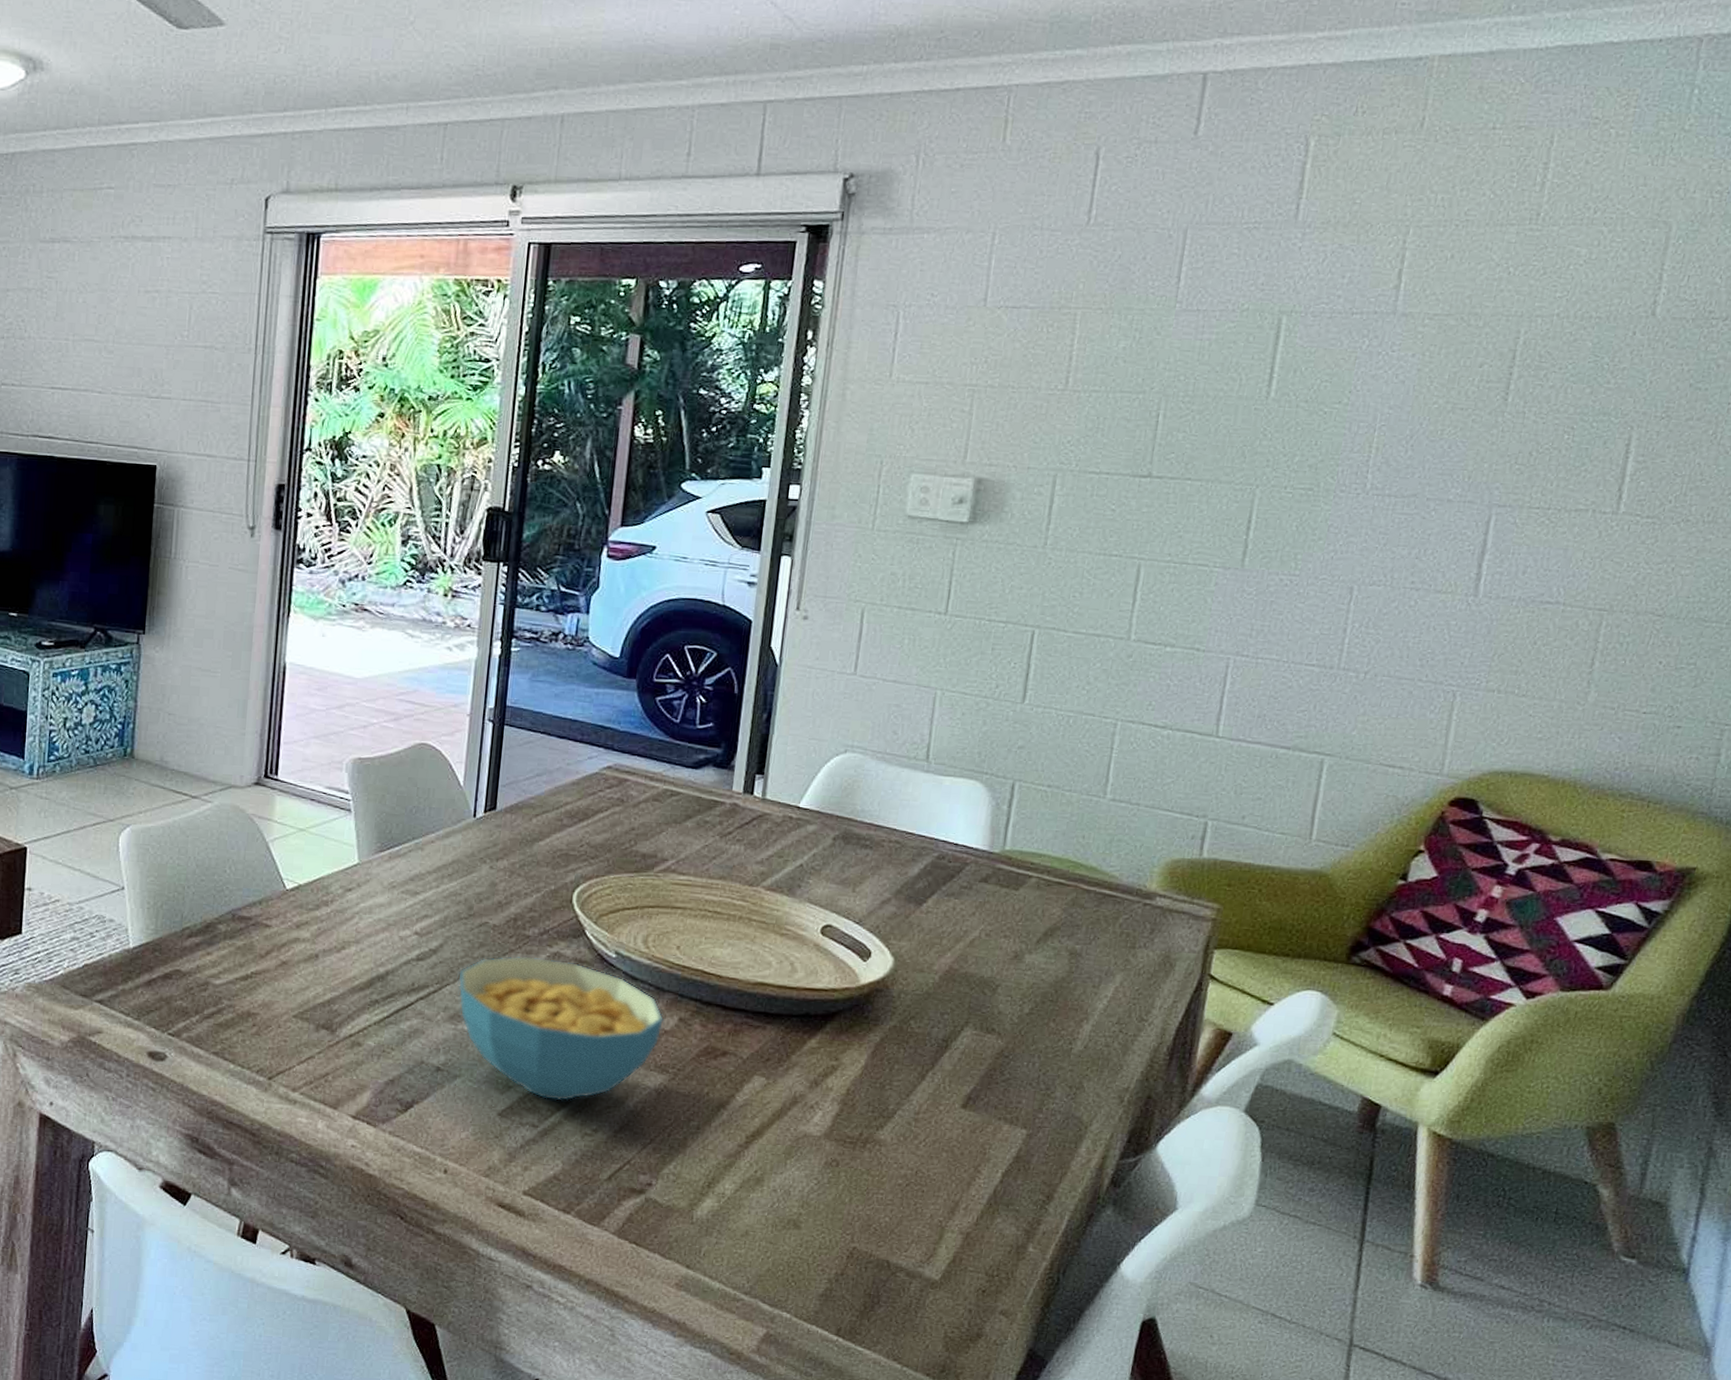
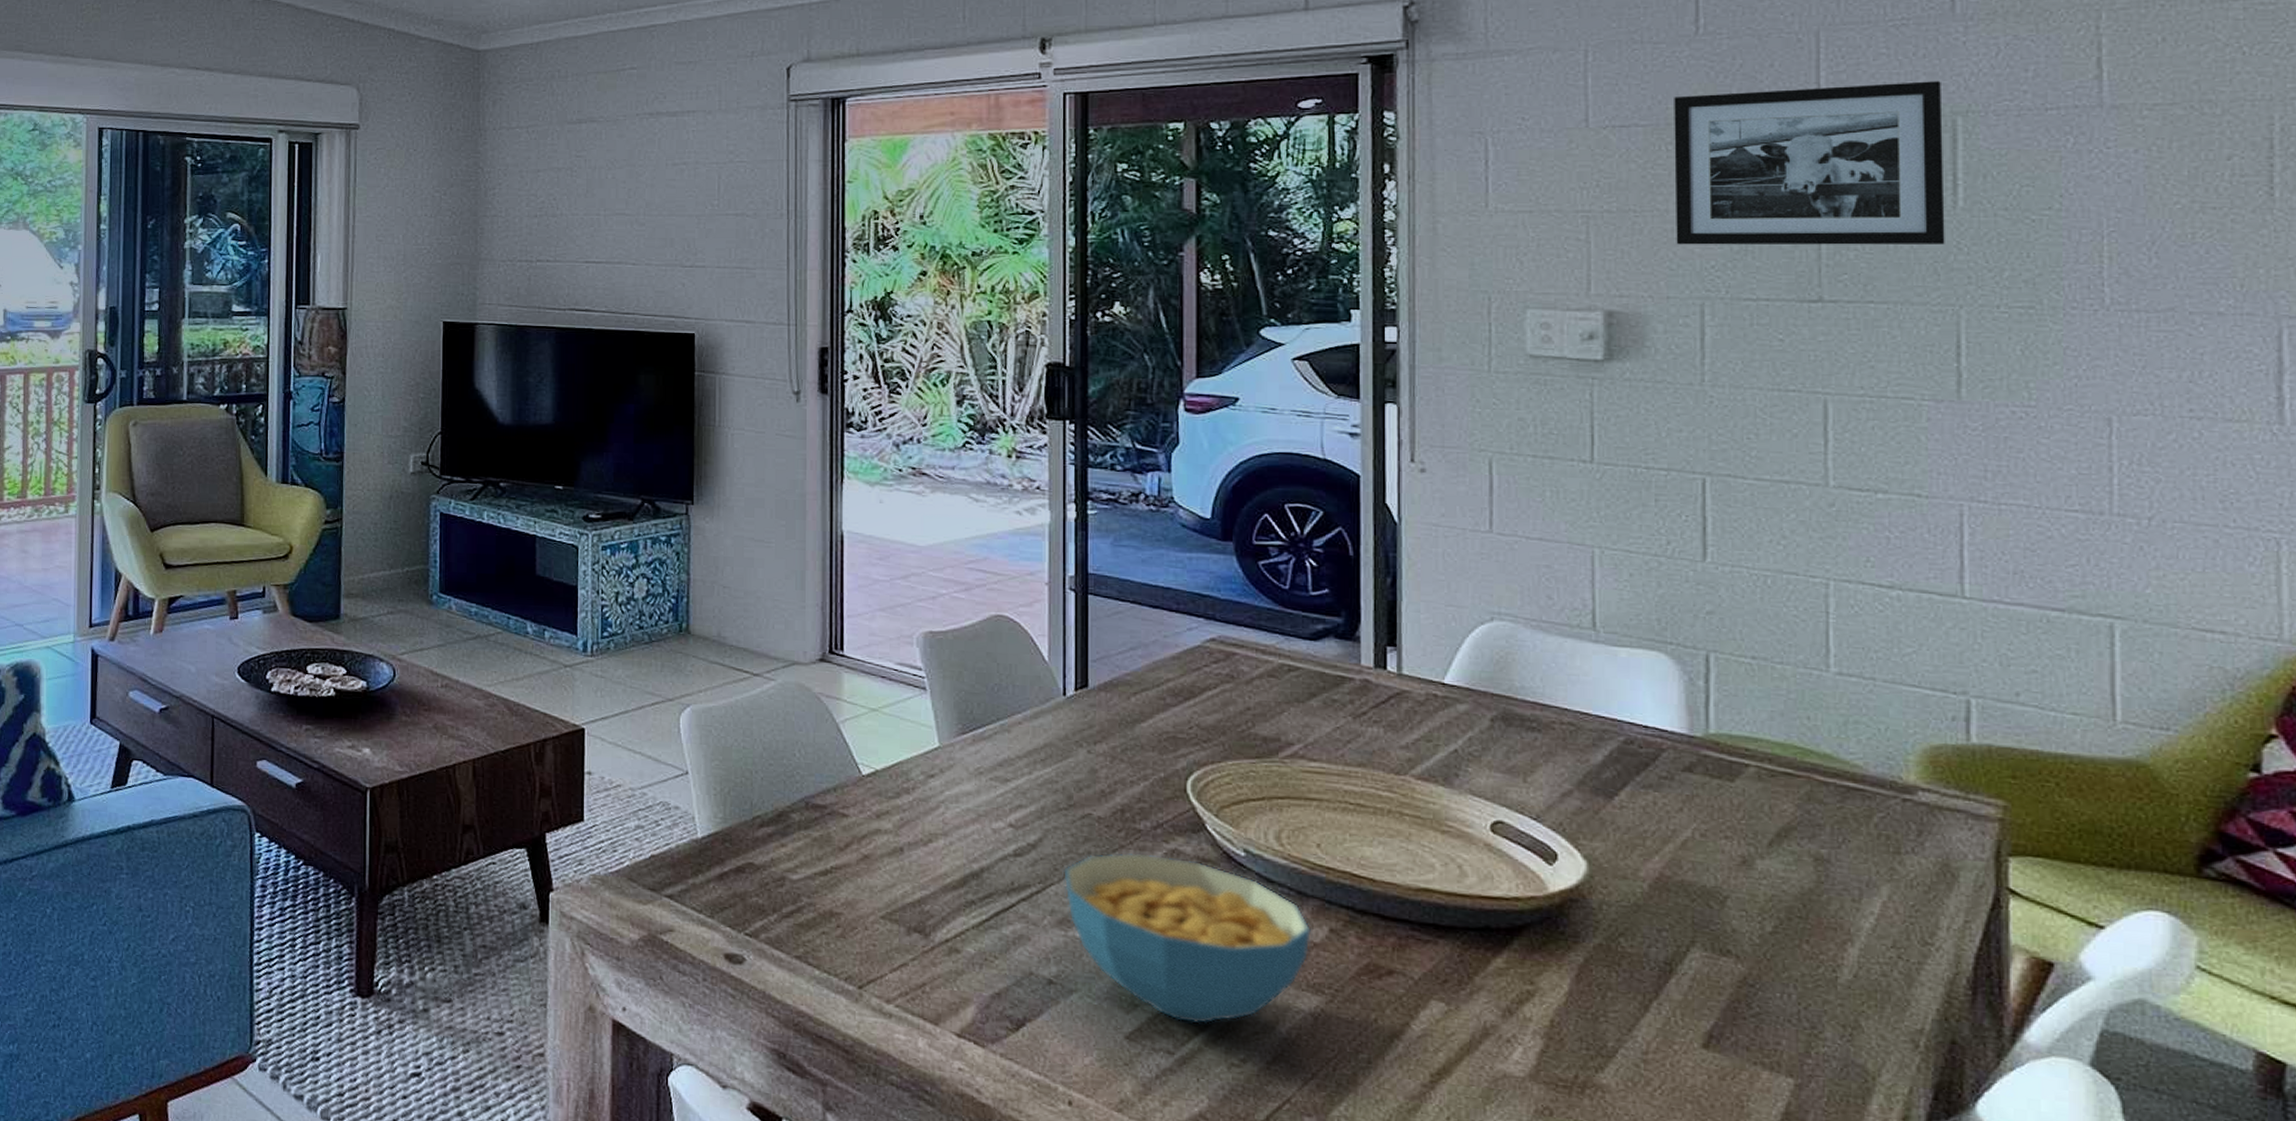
picture frame: none [1042,281,1276,431] -> present [1674,81,1945,245]

